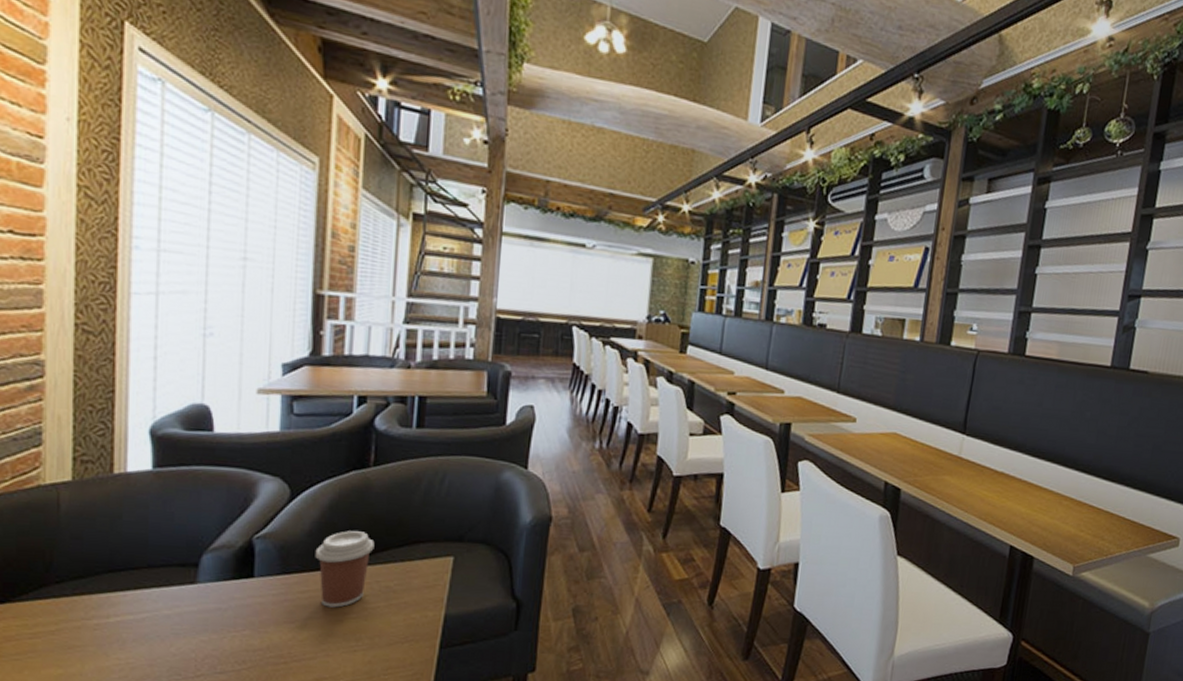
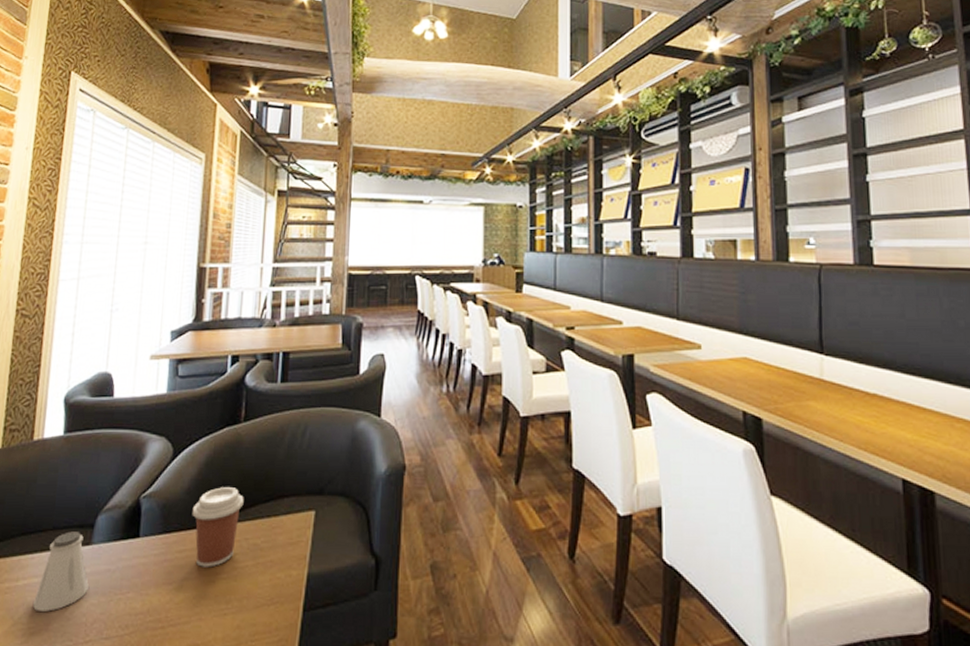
saltshaker: none [129,570,198,648] -> present [32,531,90,612]

